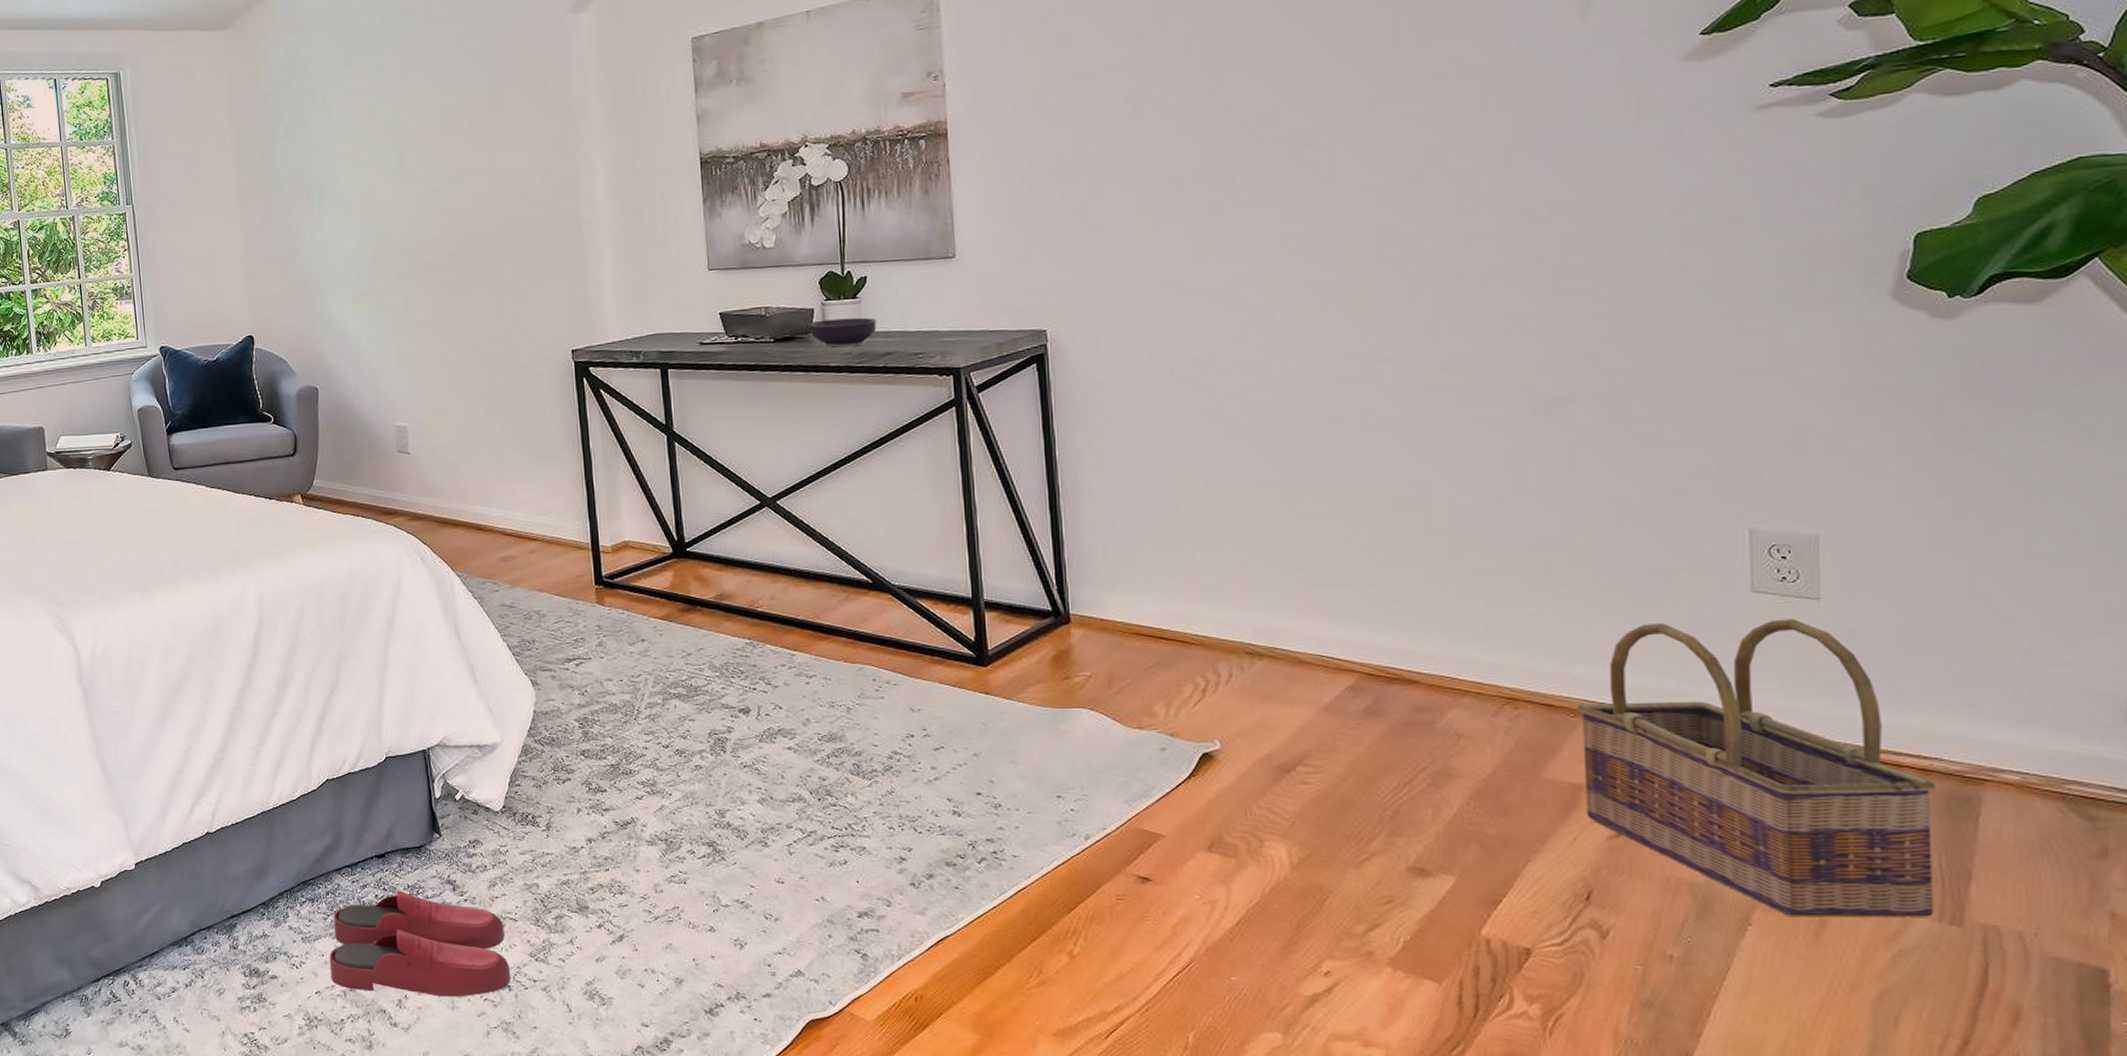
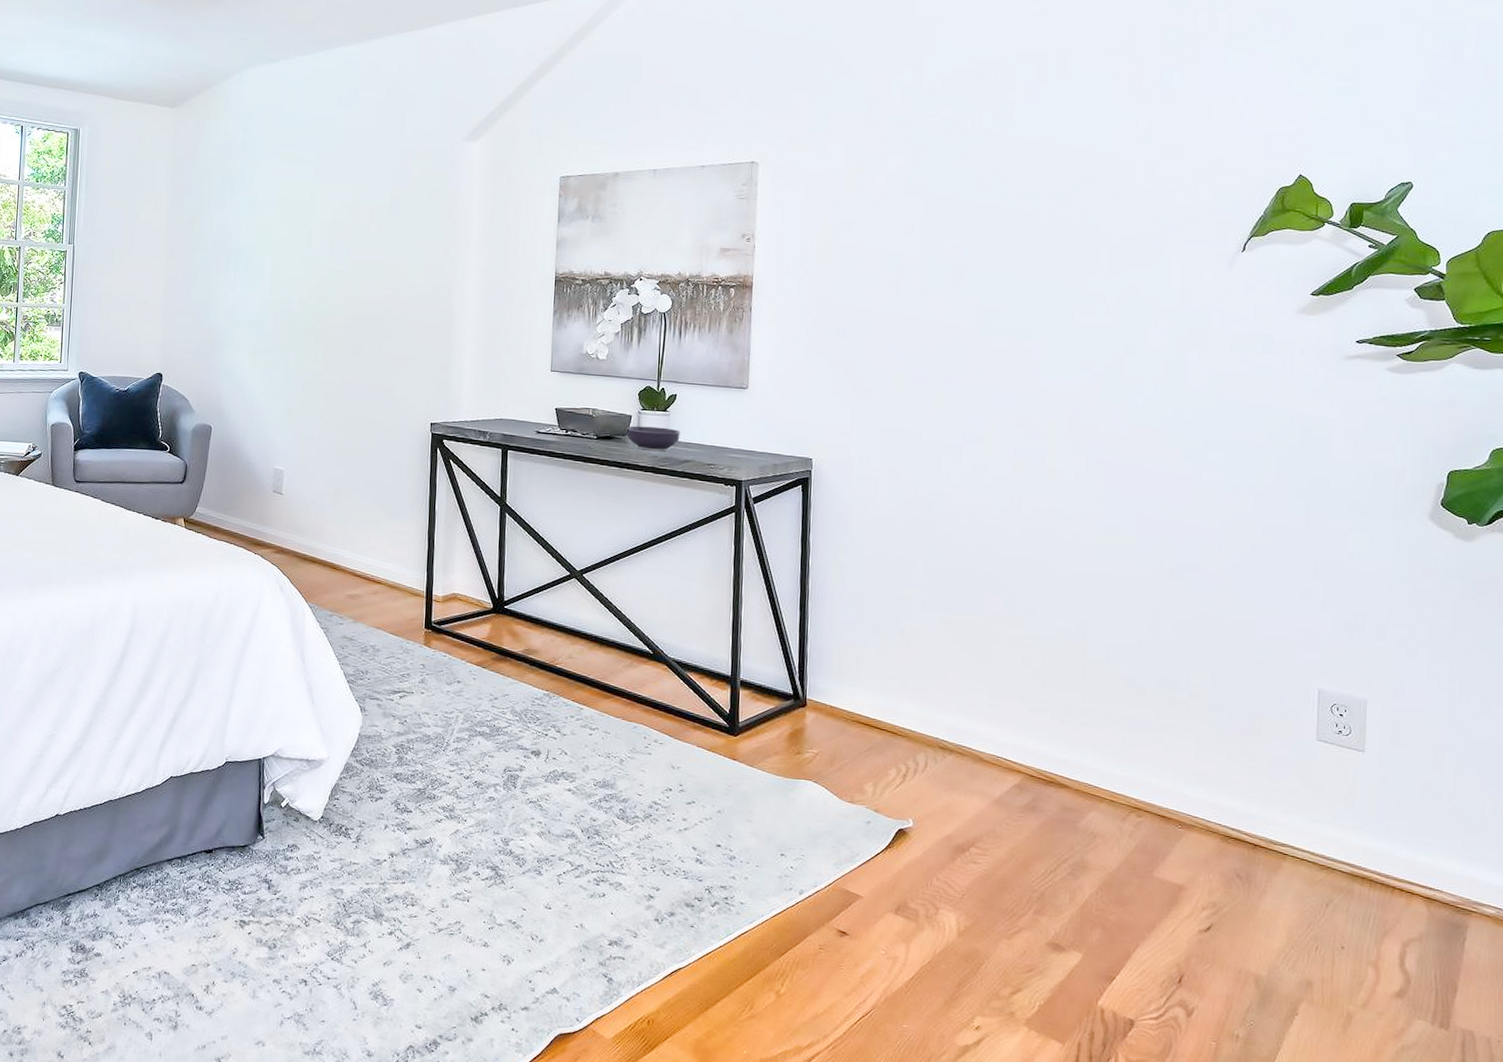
slippers: present [329,891,510,997] -> none [149,885,308,988]
basket: present [1577,619,1936,918] -> none [1184,757,1437,1020]

